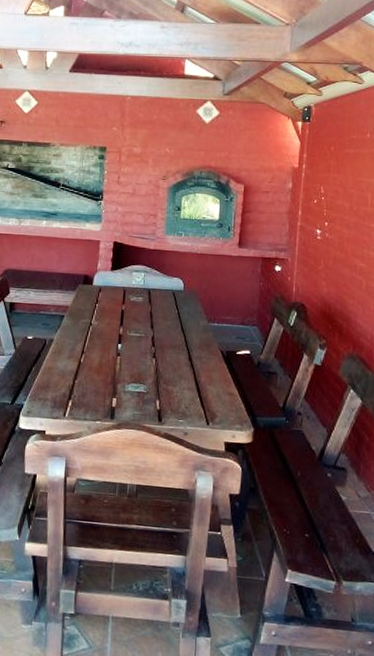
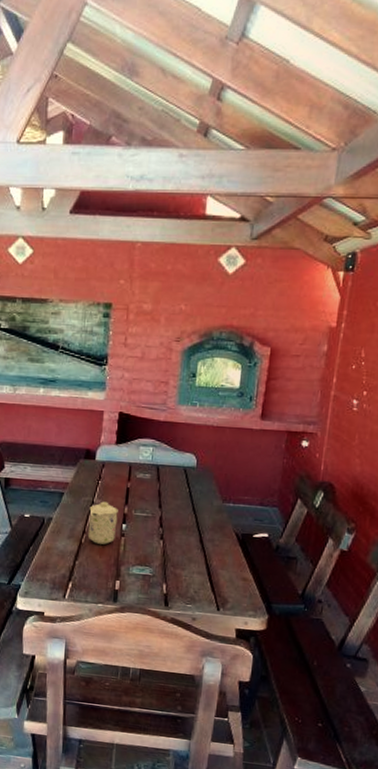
mug: none [86,323,114,364] -> present [88,501,118,545]

